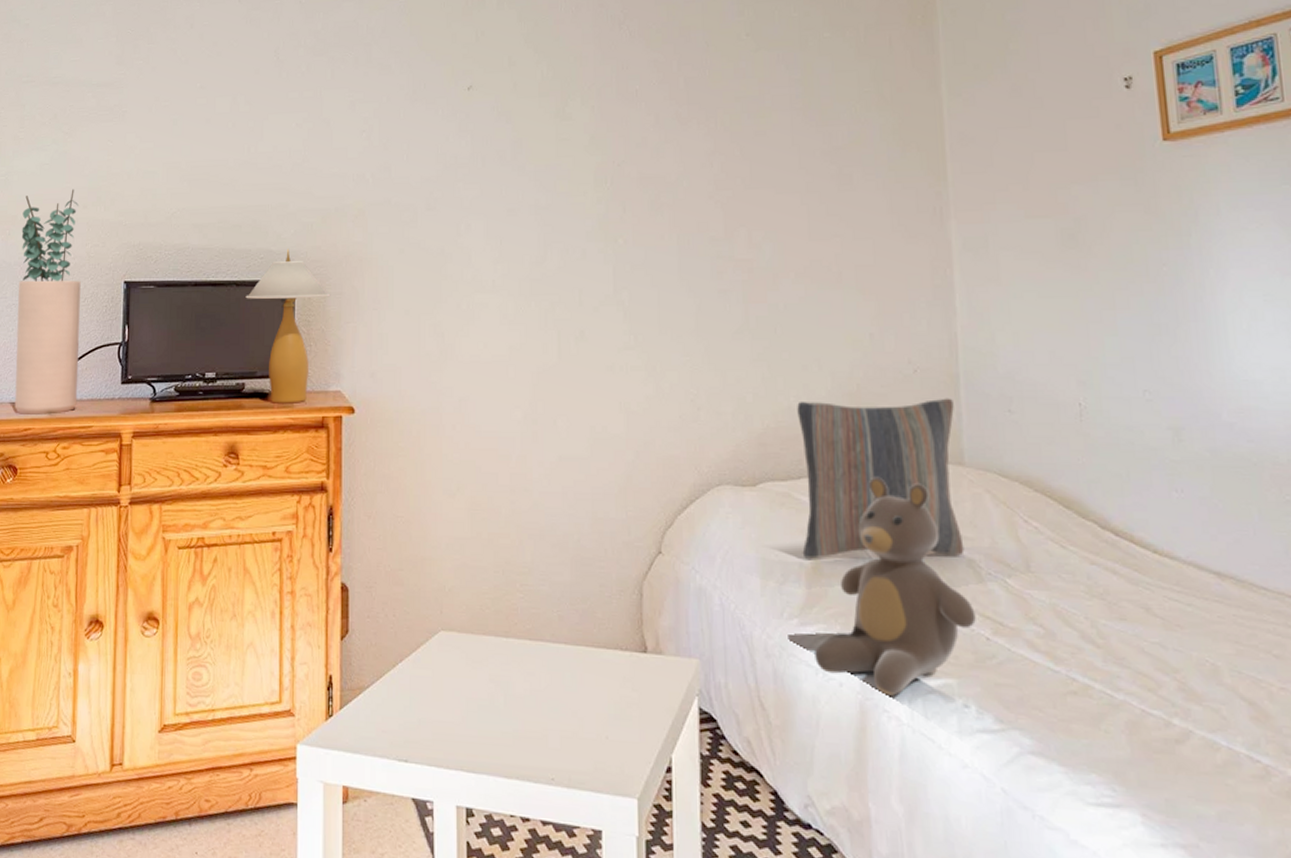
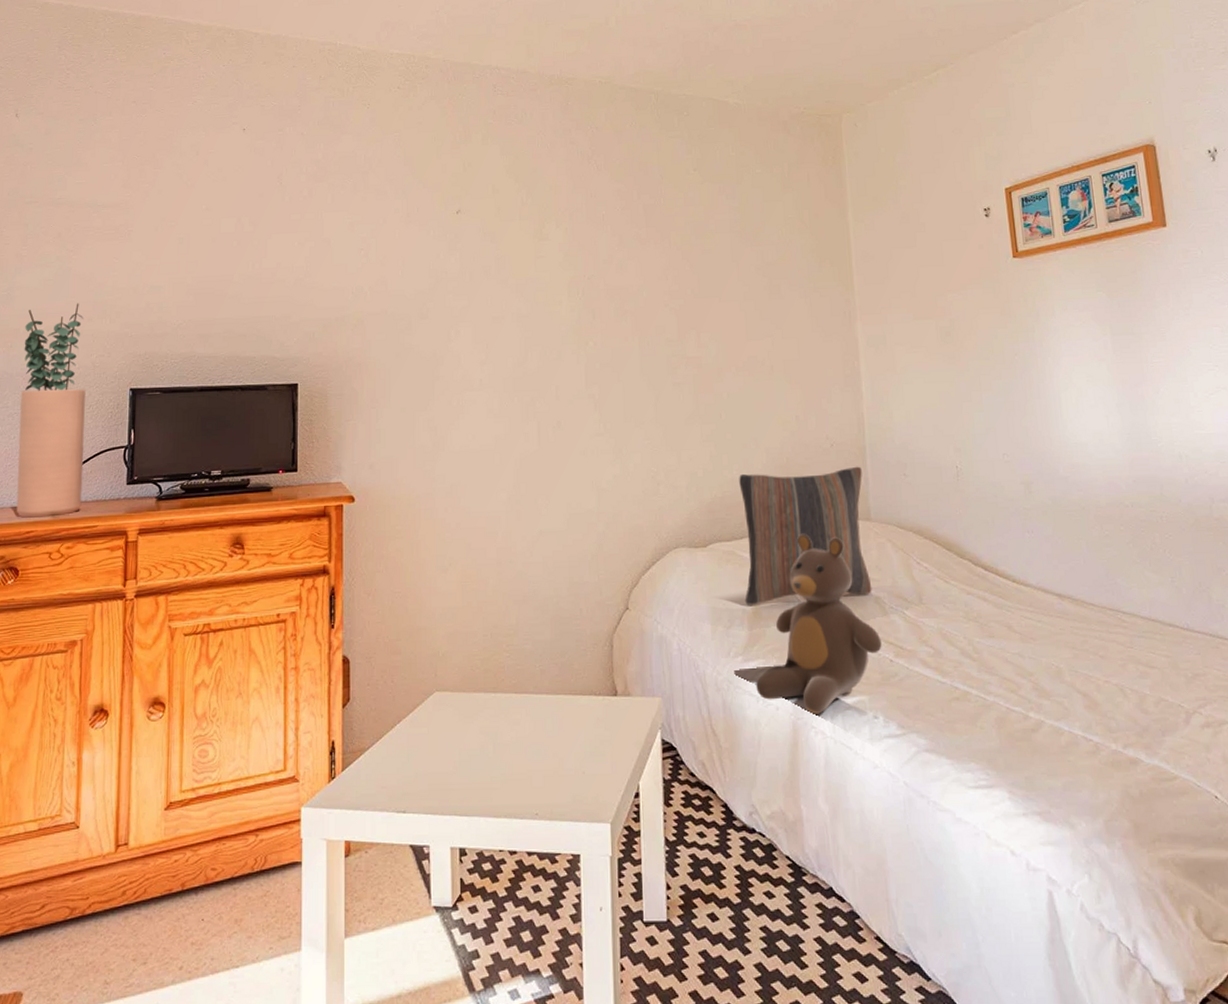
table lamp: present [245,249,331,403] -> none [250,356,332,496]

